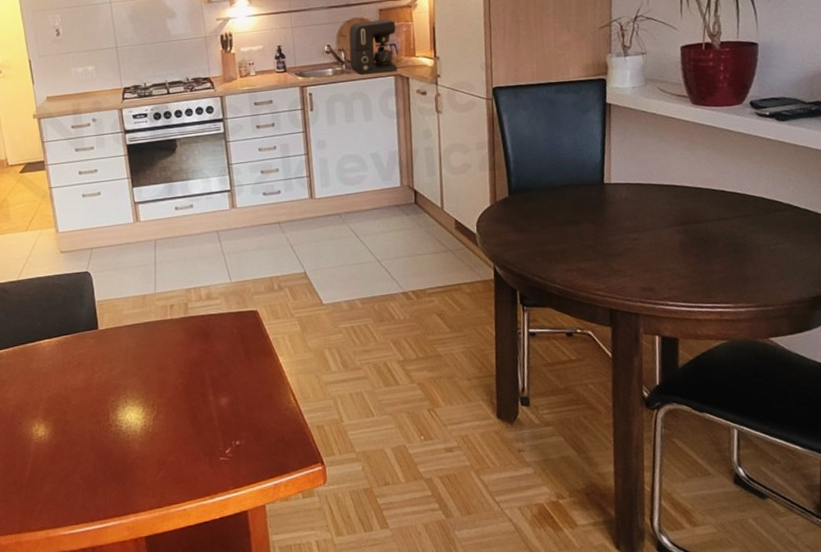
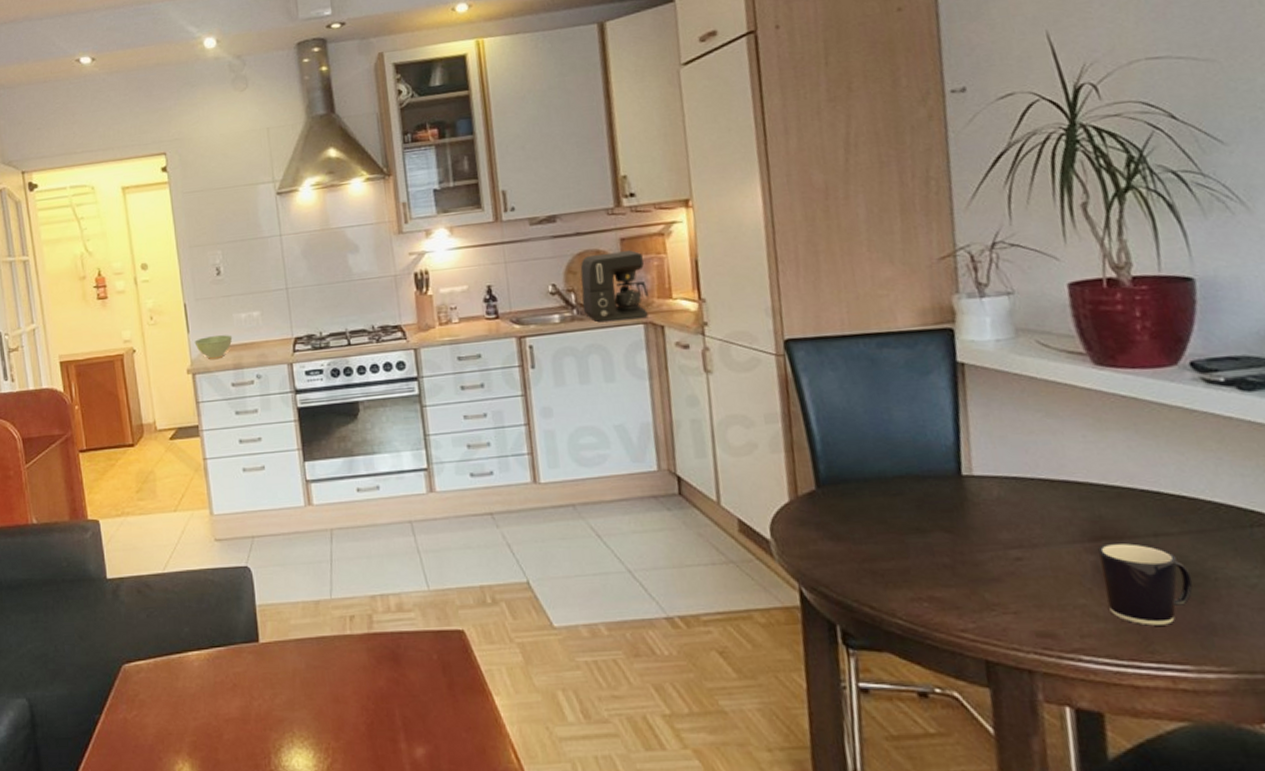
bowl: none [39,86,72,107] -> present [194,335,233,360]
mug: none [684,225,738,280] -> present [1098,542,1193,626]

